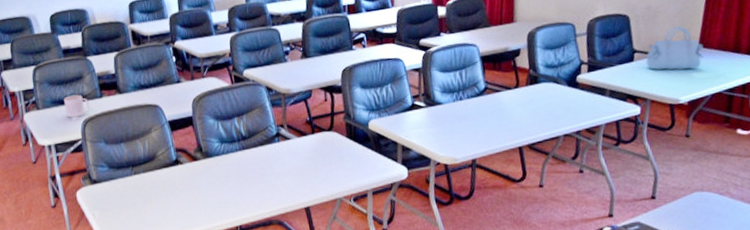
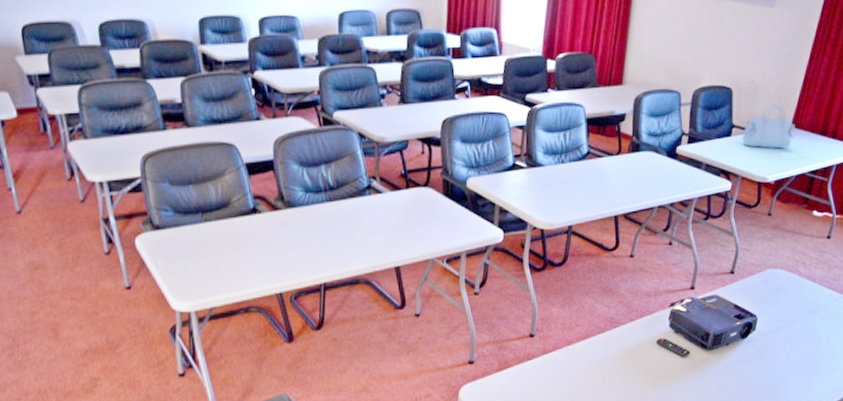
mug: present [63,94,90,118] -> none [117,124,151,152]

